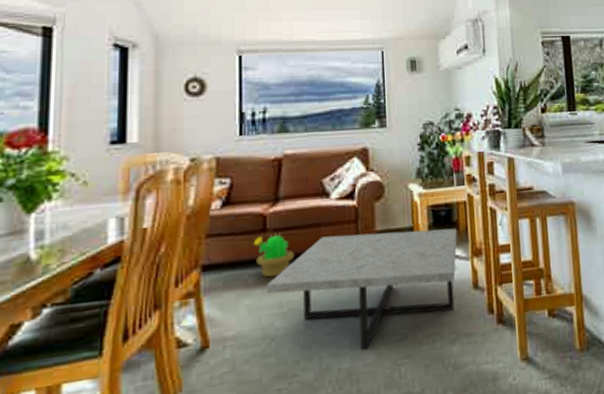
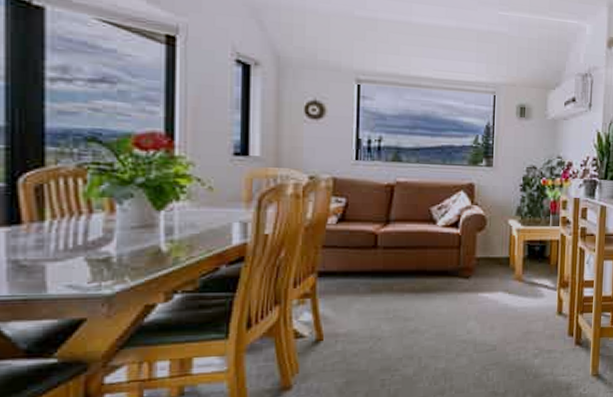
decorative plant: present [253,233,295,278] -> none [365,250,402,288]
coffee table: present [266,228,457,351] -> none [375,258,548,356]

